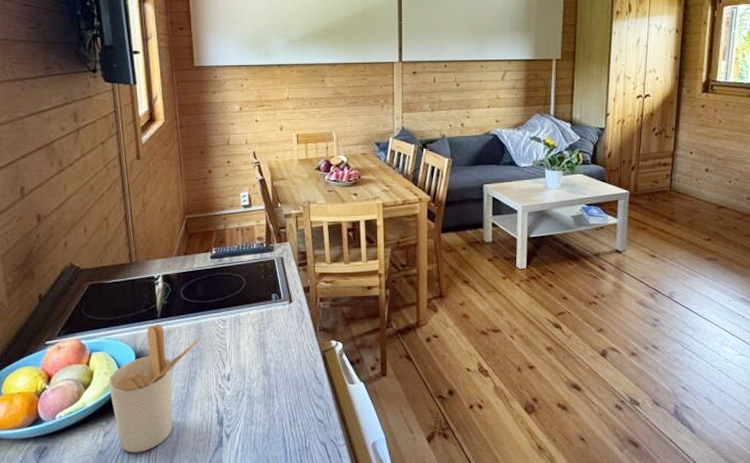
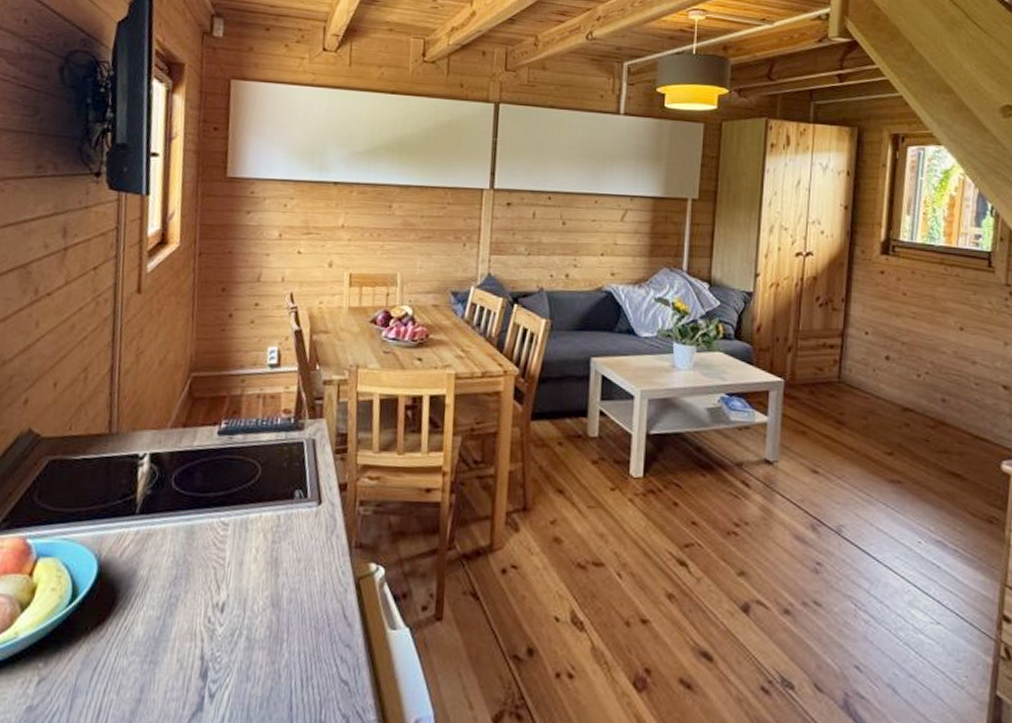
utensil holder: present [108,324,201,453] -> none [54,522,192,713]

